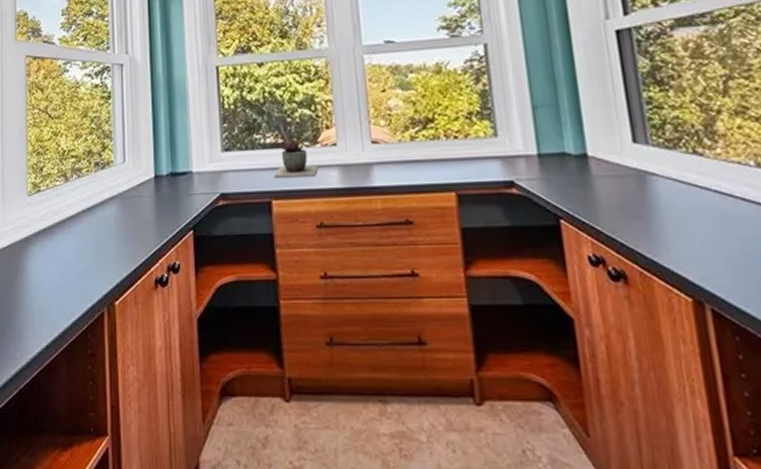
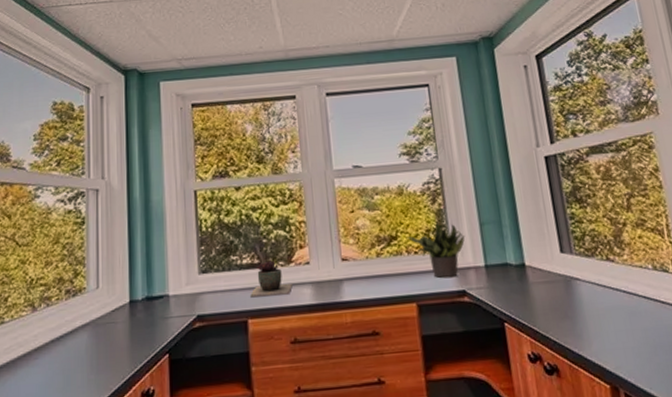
potted plant: none [445,103,514,167] -> present [407,222,465,278]

